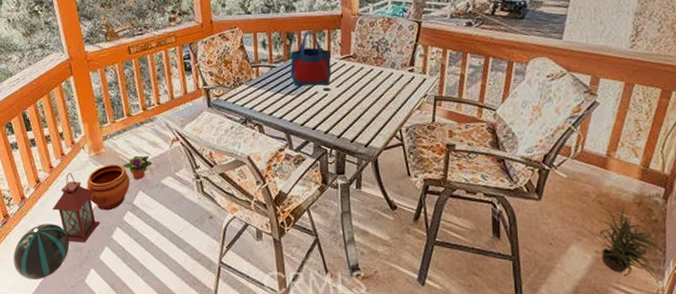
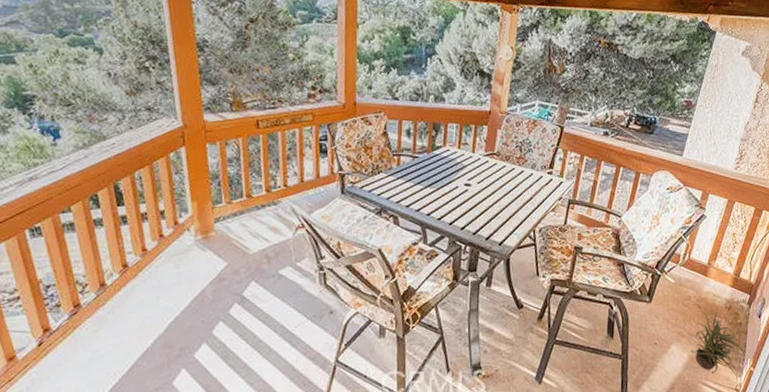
beach ball: present [13,223,70,279] -> none [80,316,158,382]
lantern: present [53,173,101,242] -> none [141,258,200,338]
planter pot: present [87,163,130,211] -> none [188,249,242,302]
potted flower: present [122,155,153,180] -> none [234,242,271,269]
tote bag: present [290,30,332,86] -> none [432,123,476,181]

